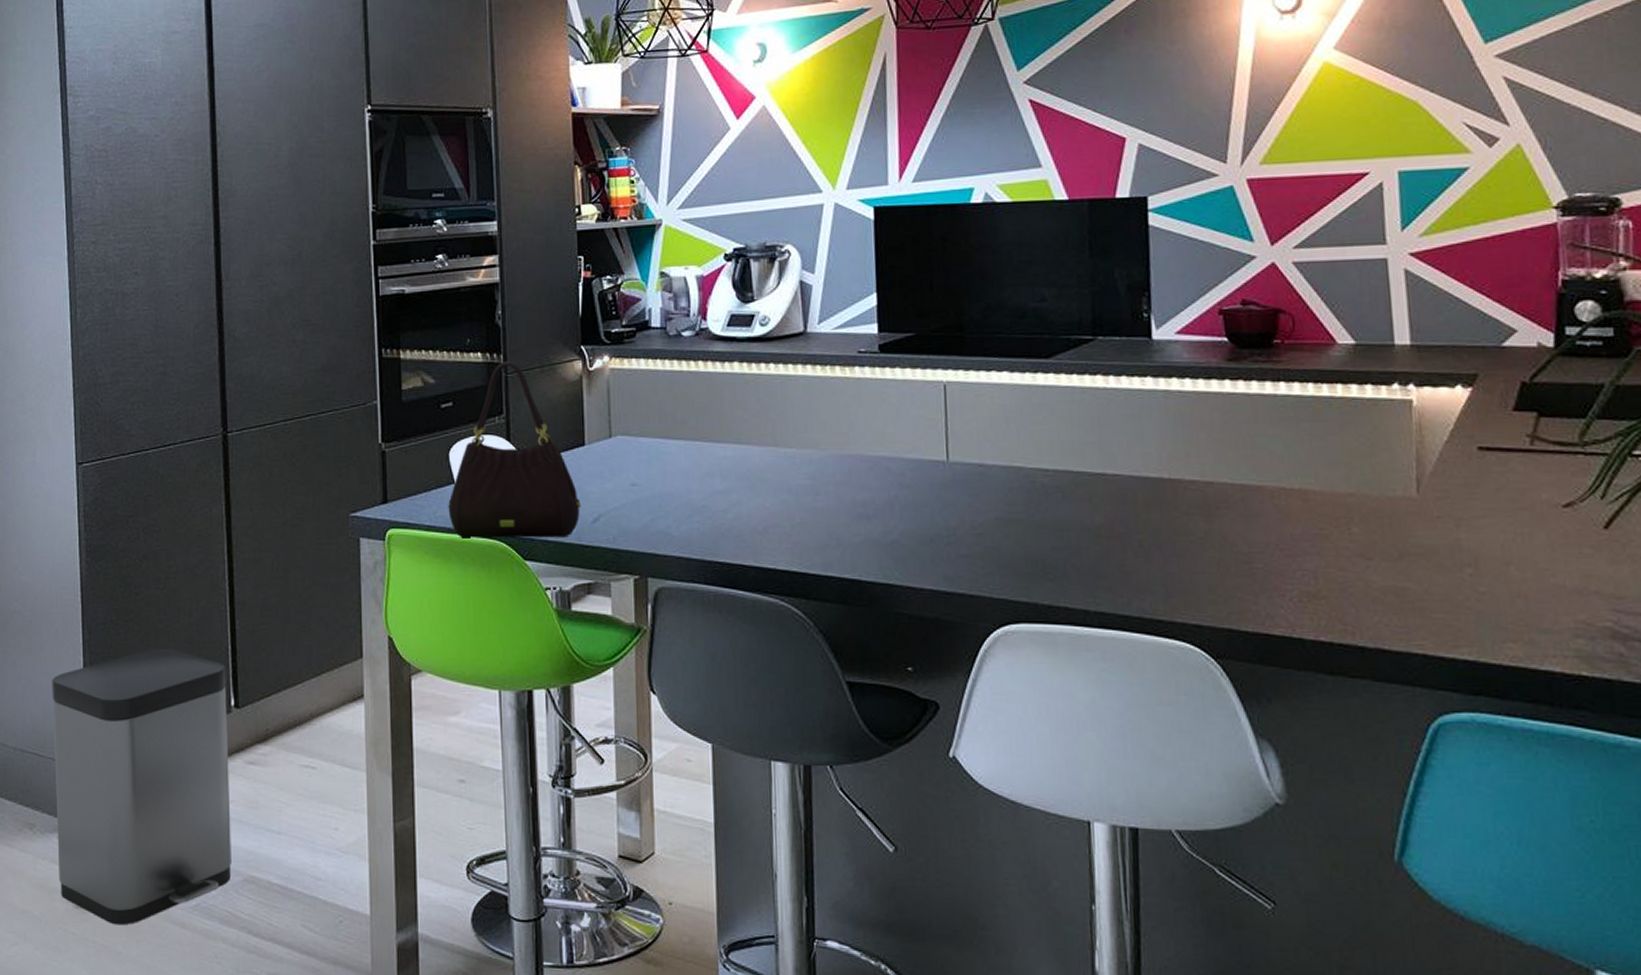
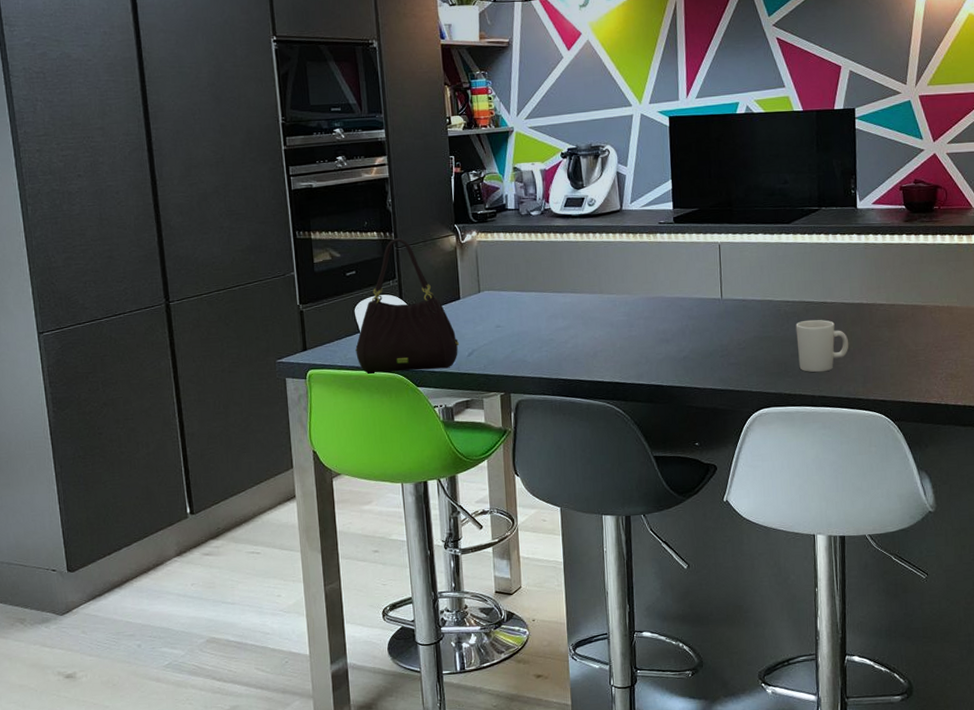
pedal bin: present [52,648,232,926] -> none [30,473,196,687]
mug: none [1058,498,1142,577] -> present [795,319,849,373]

